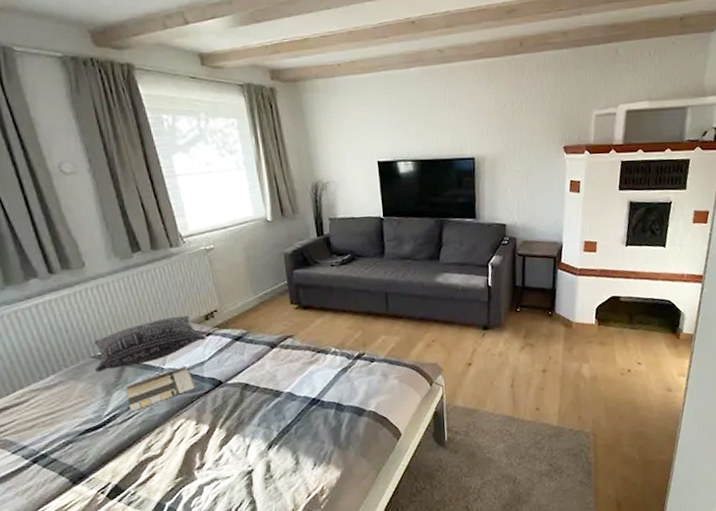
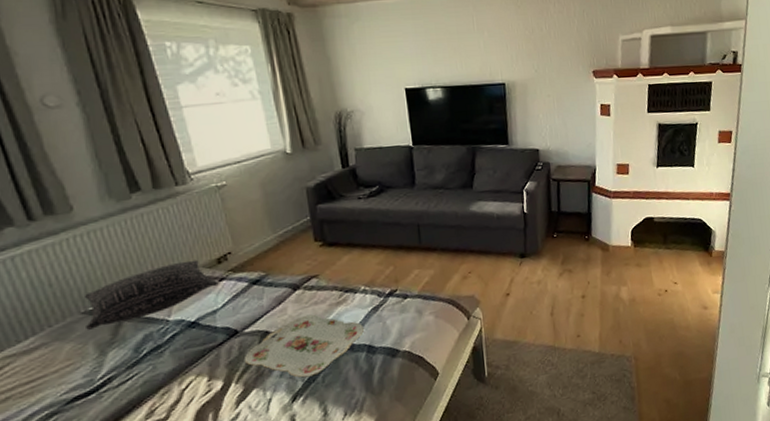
brochure: present [125,365,196,412] -> none [122,315,208,373]
serving tray: none [226,371,333,428] -> present [243,314,364,378]

